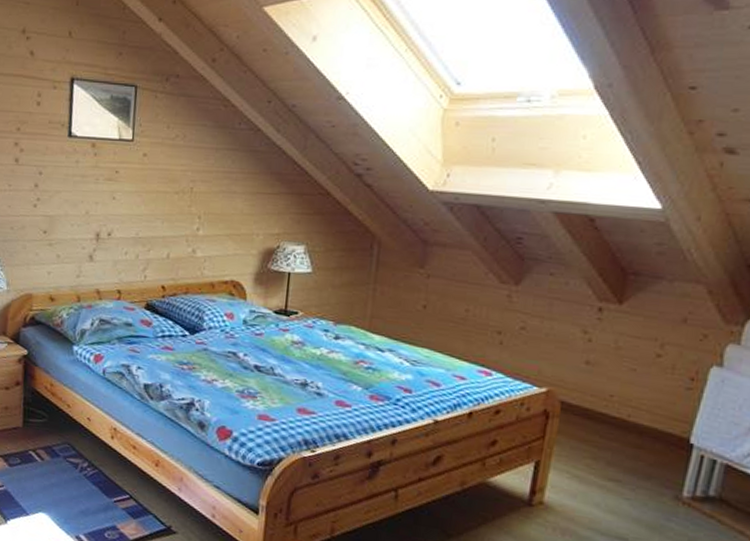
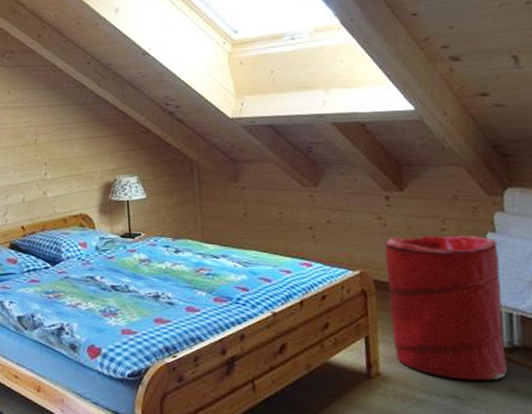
laundry hamper: none [566,356,721,529] -> present [384,235,507,381]

